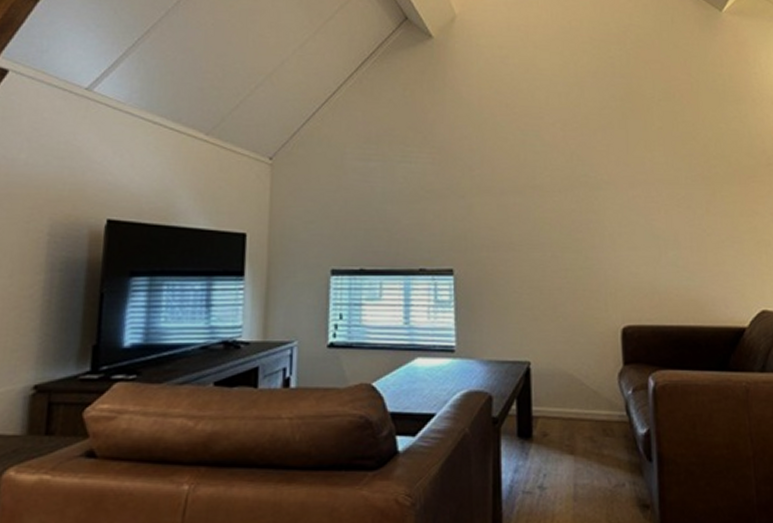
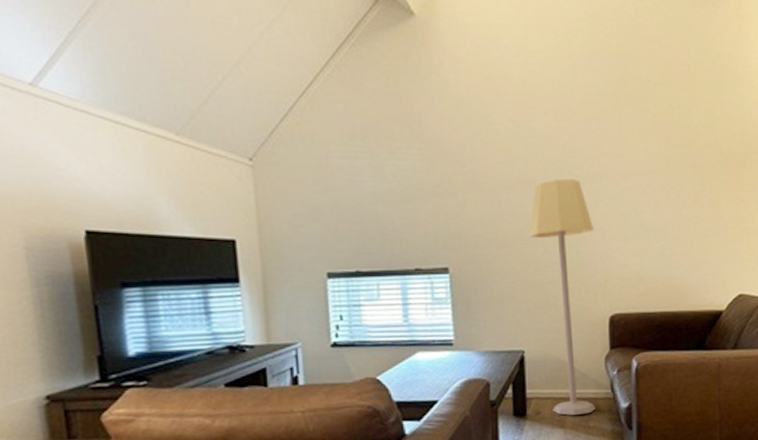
lamp: none [536,186,609,440] -> present [529,179,596,415]

